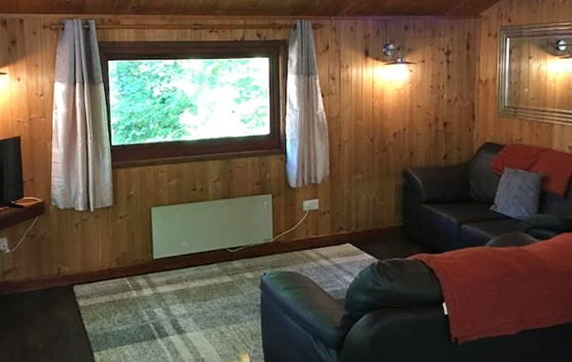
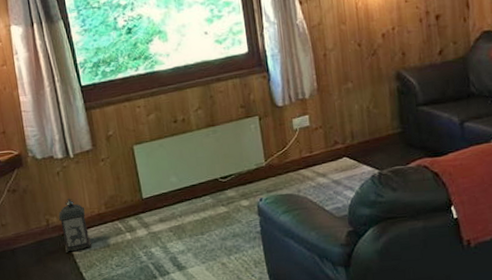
lantern: none [71,250,99,303] -> present [58,198,92,253]

